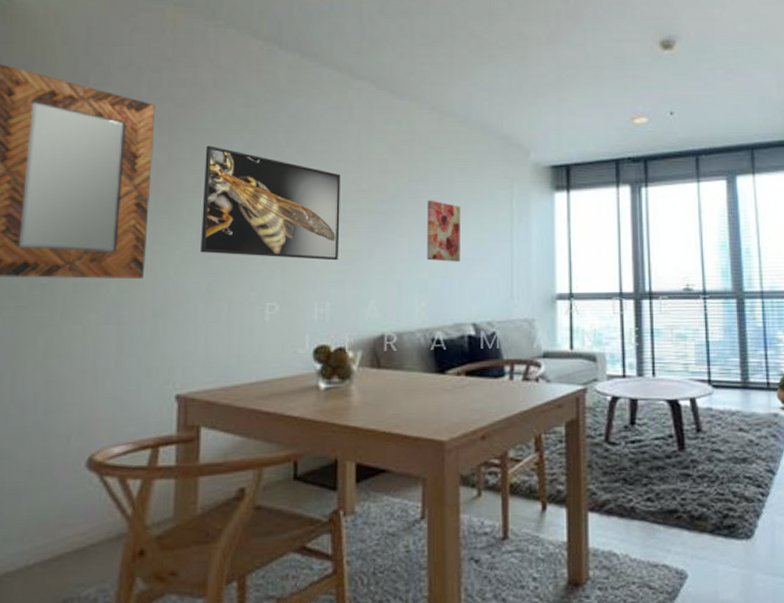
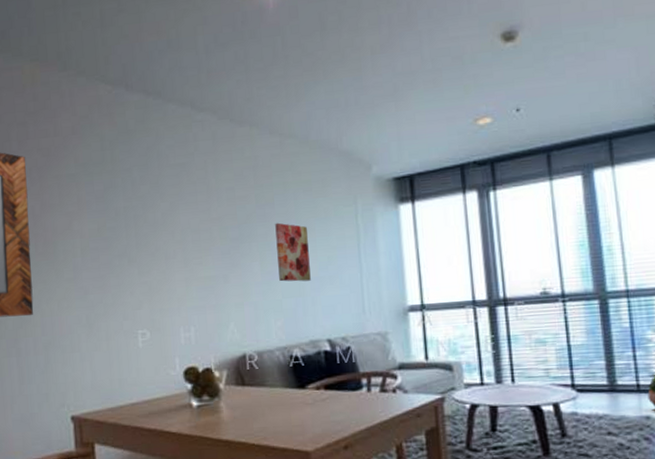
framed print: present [201,145,341,261] -> none [72,189,198,289]

